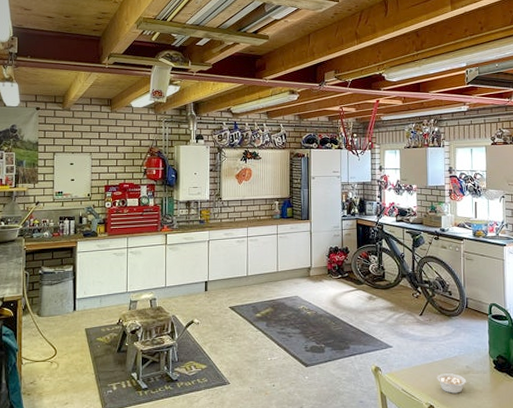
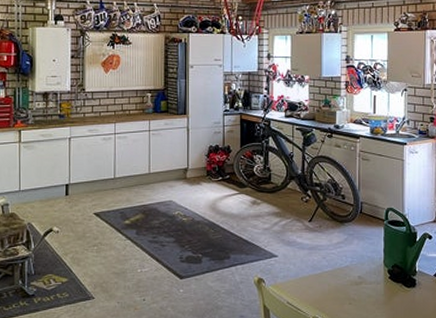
legume: present [437,373,471,394] -> none [326,284,364,306]

